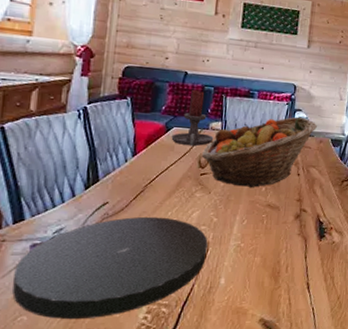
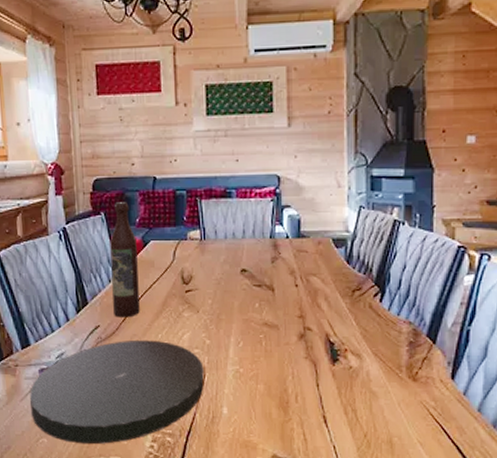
wine bottle: none [125,90,160,196] -> present [110,202,140,318]
candle holder: present [171,89,214,146] -> none [150,195,194,259]
fruit basket: present [201,116,317,188] -> none [183,214,312,305]

